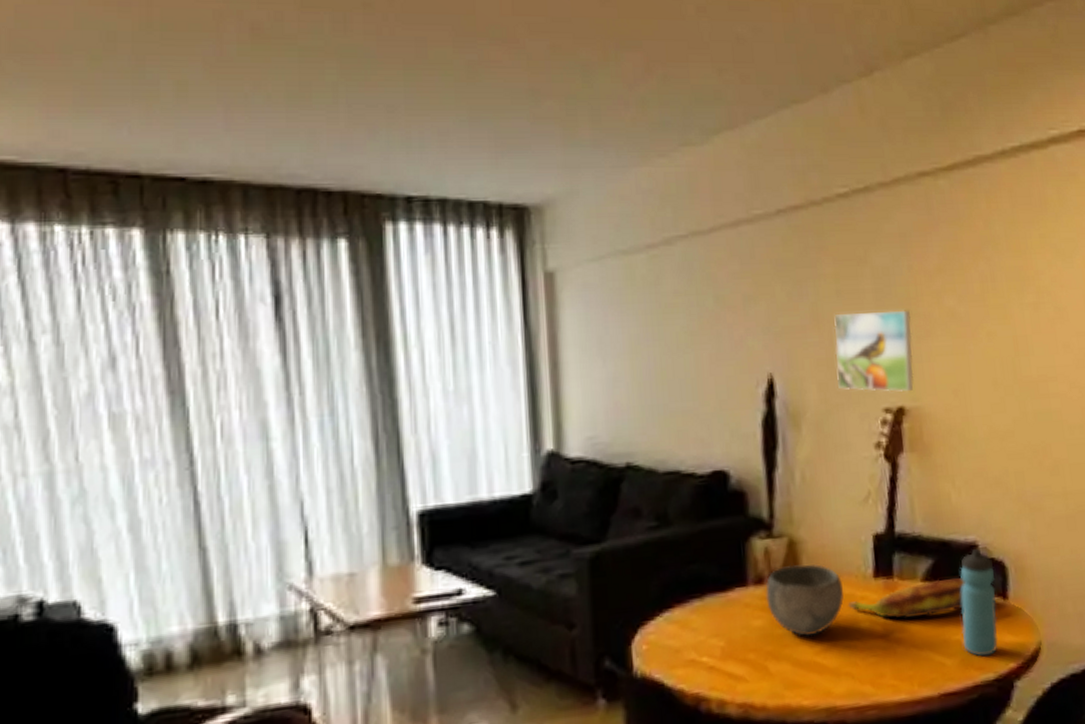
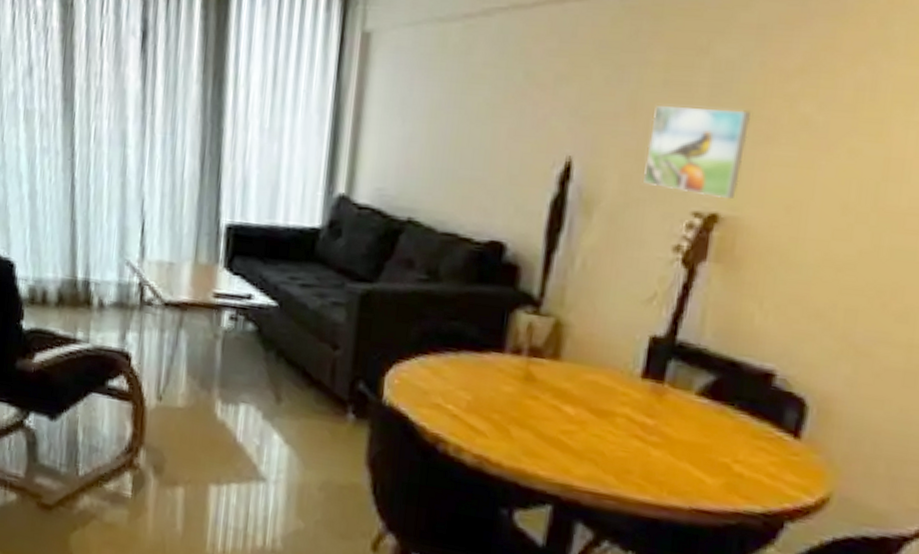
bowl: present [766,564,844,637] -> none [520,344,605,416]
banana: present [848,577,965,620] -> none [607,394,750,434]
water bottle: present [960,549,998,657] -> none [731,378,791,489]

